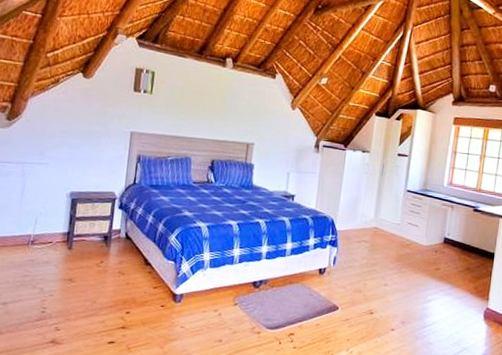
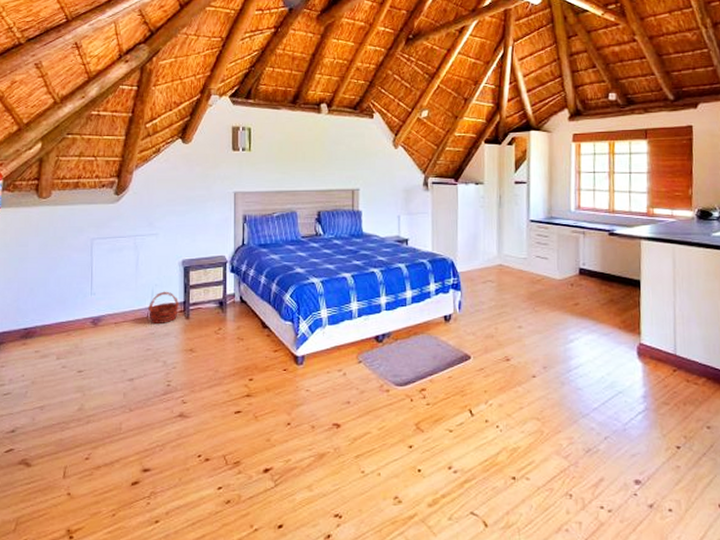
basket: none [29,220,64,252] -> present [147,291,180,323]

